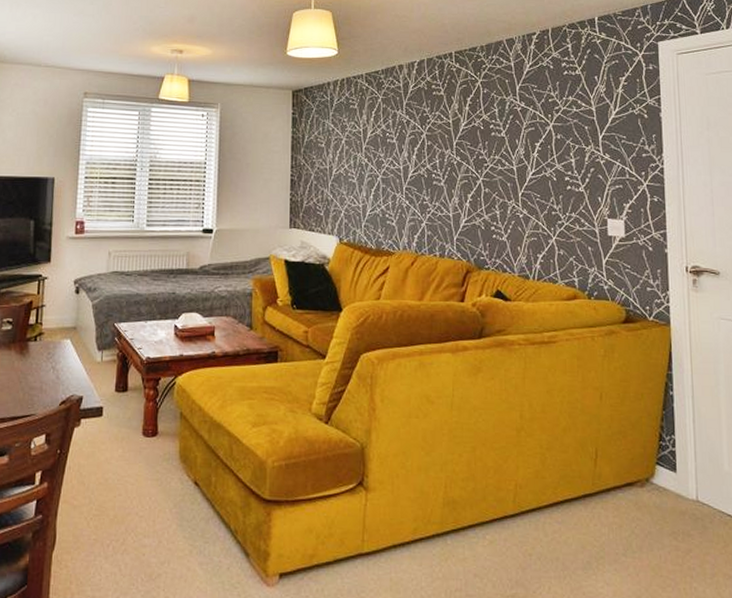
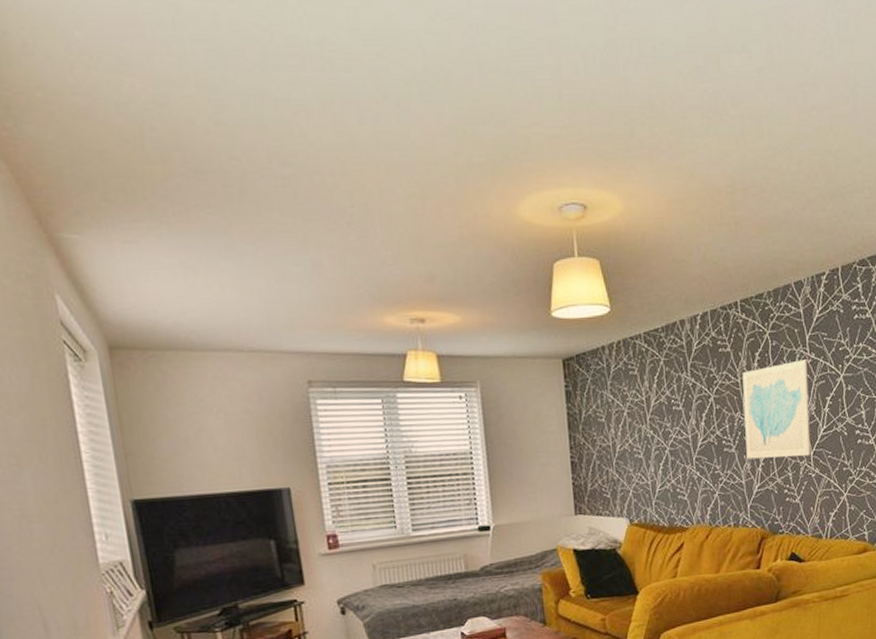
wall art: none [454,107,519,197] -> present [742,360,811,459]

